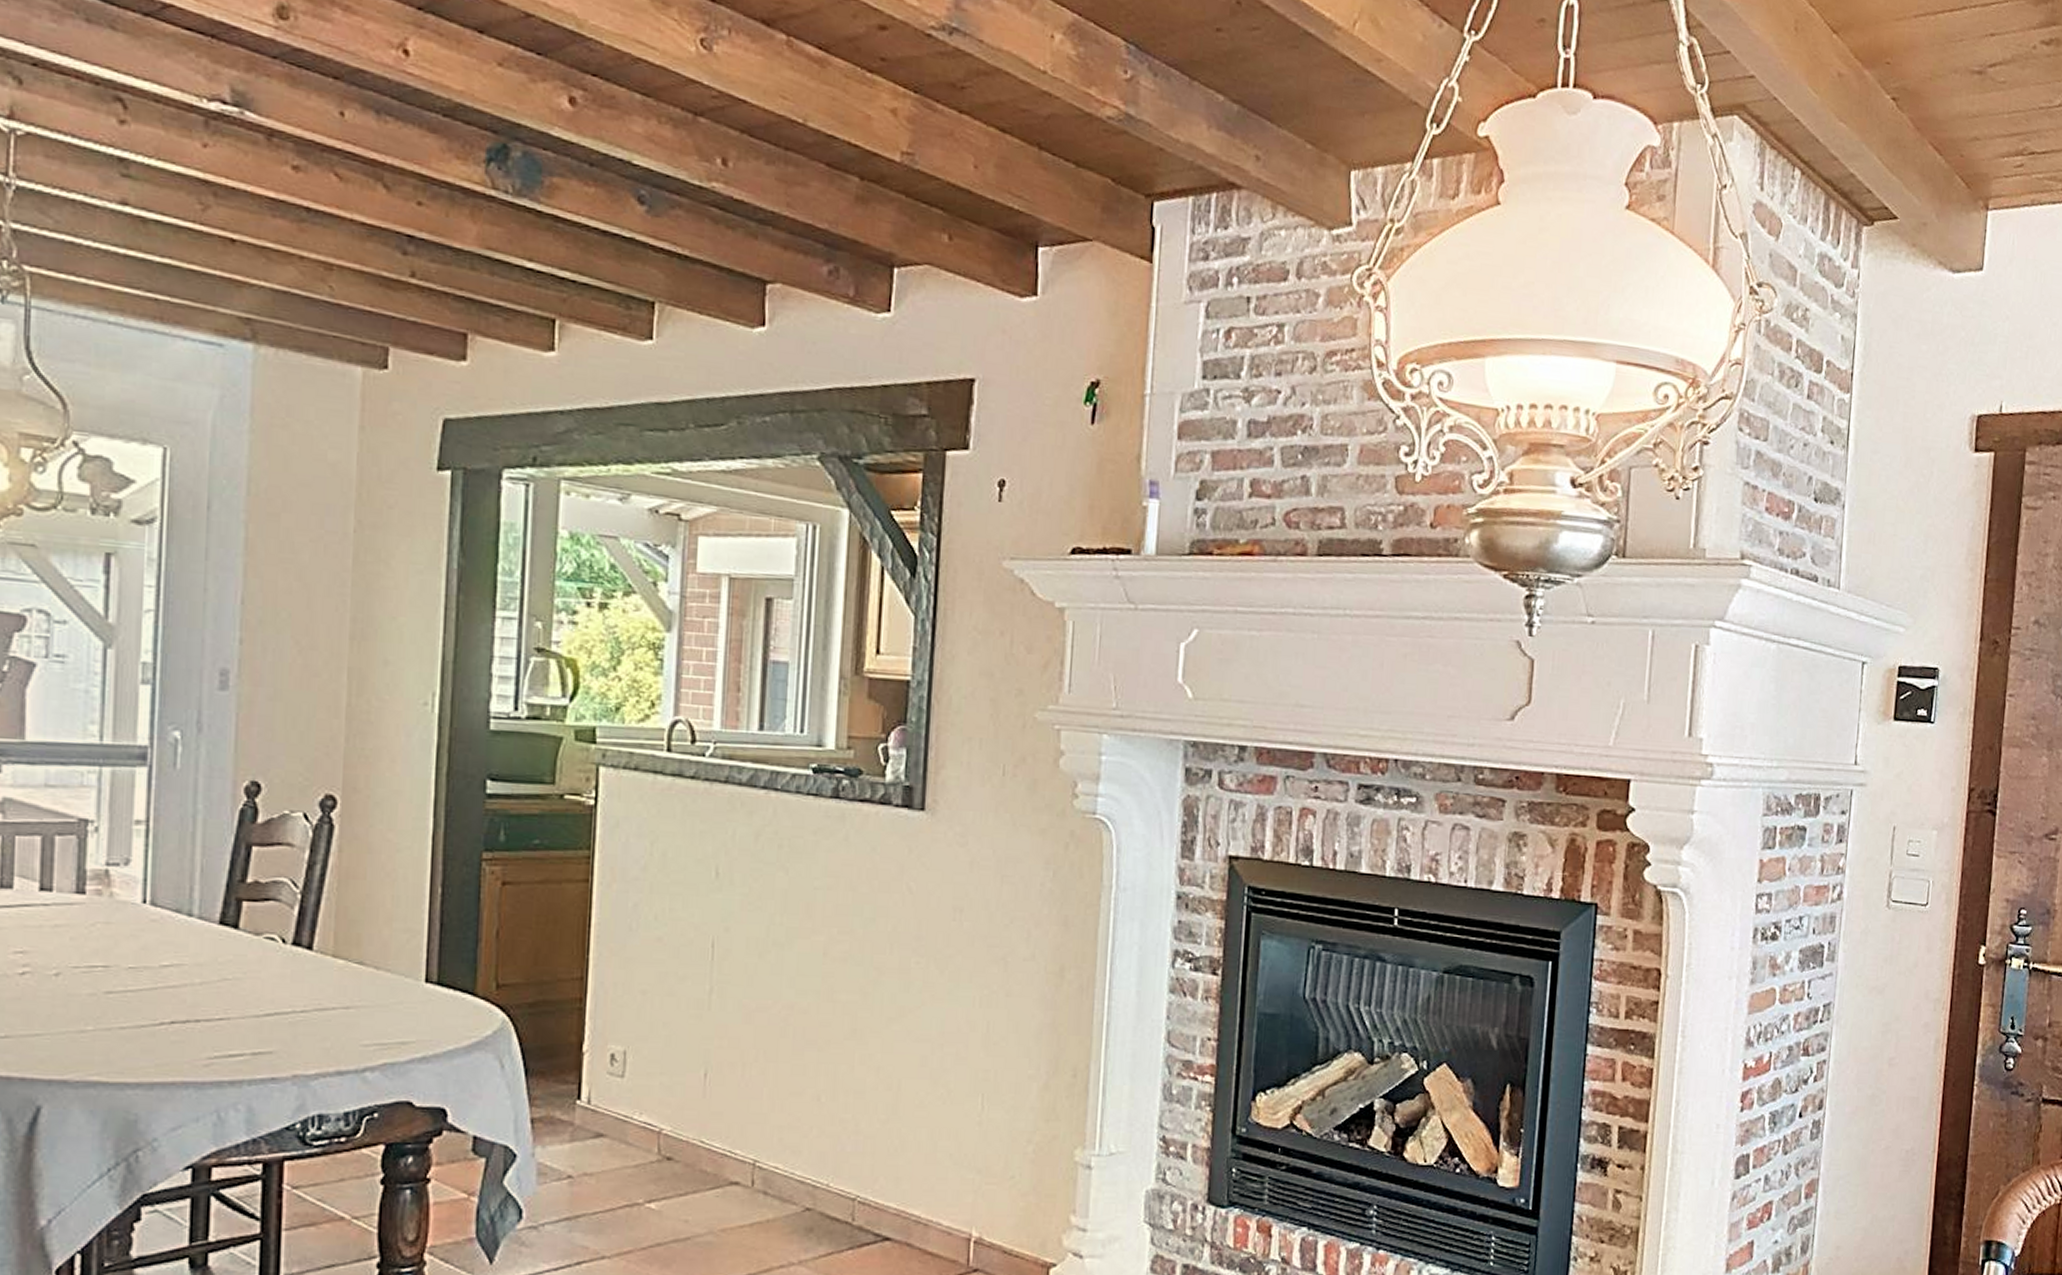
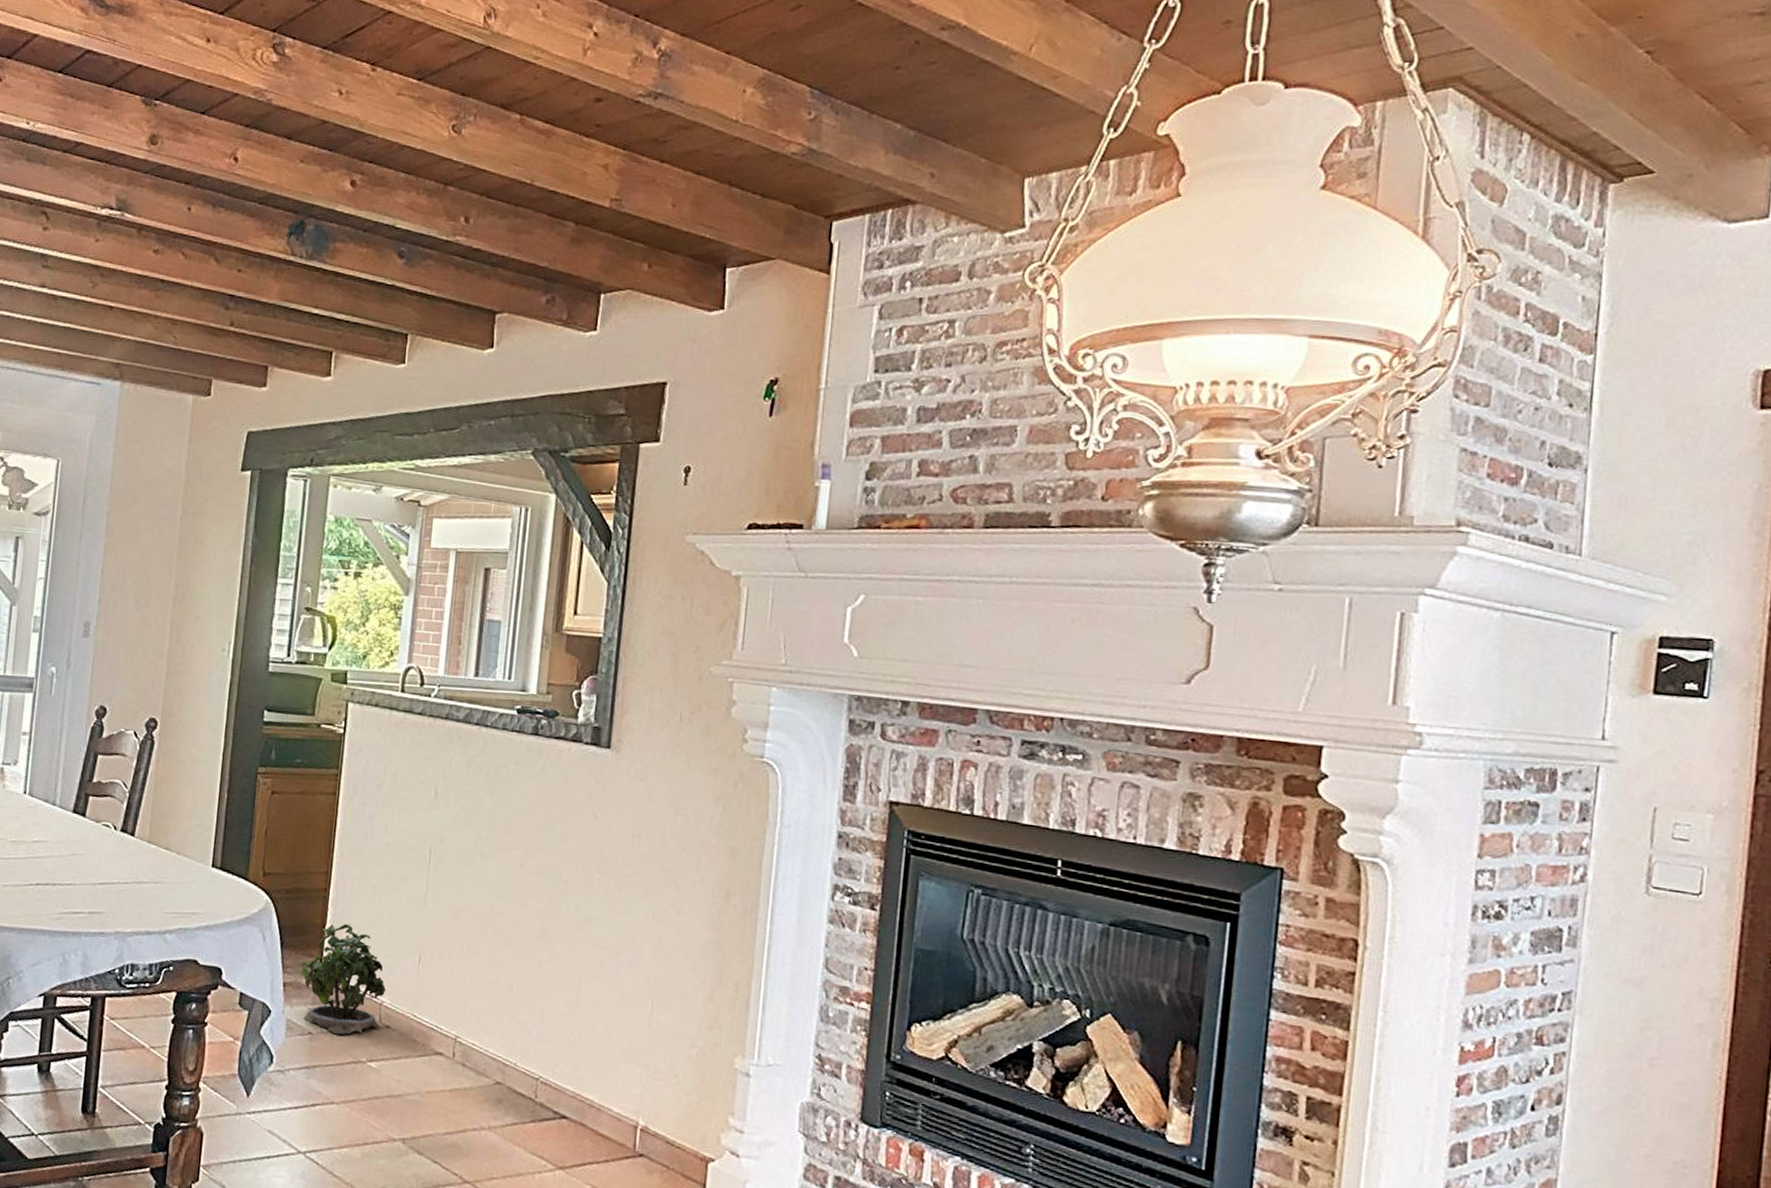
potted plant: none [552,1039,664,1175] -> present [300,923,386,1035]

